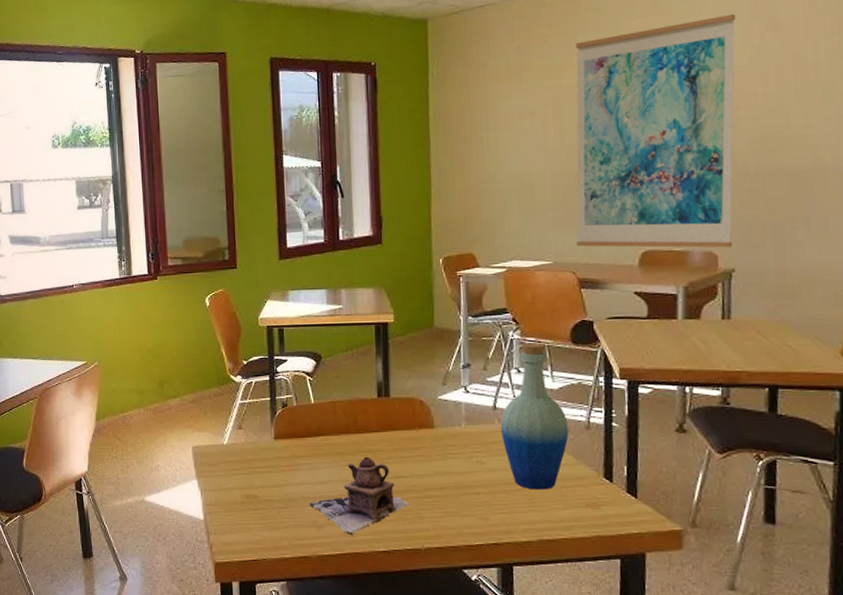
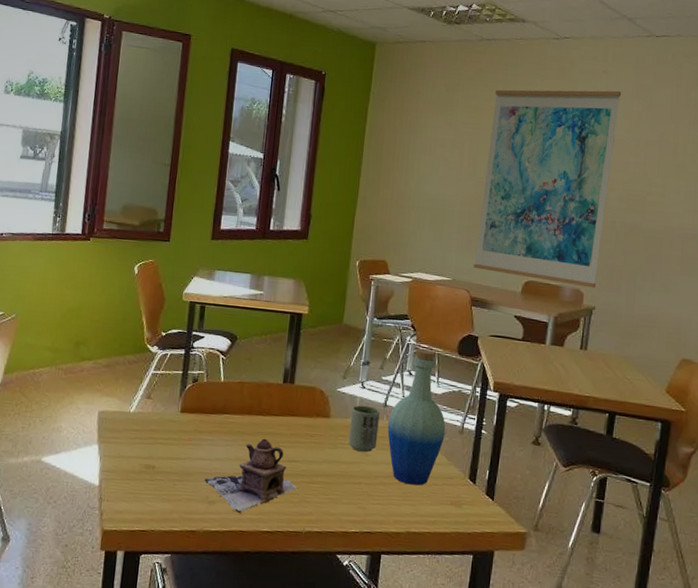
cup: none [456,411,492,460] -> present [348,405,380,453]

